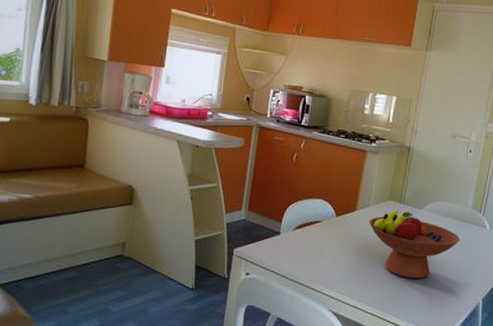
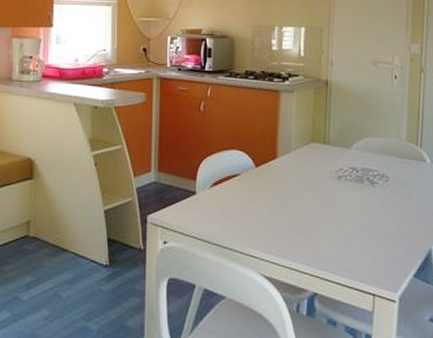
fruit bowl: present [369,210,460,279] -> none [292,153,399,228]

